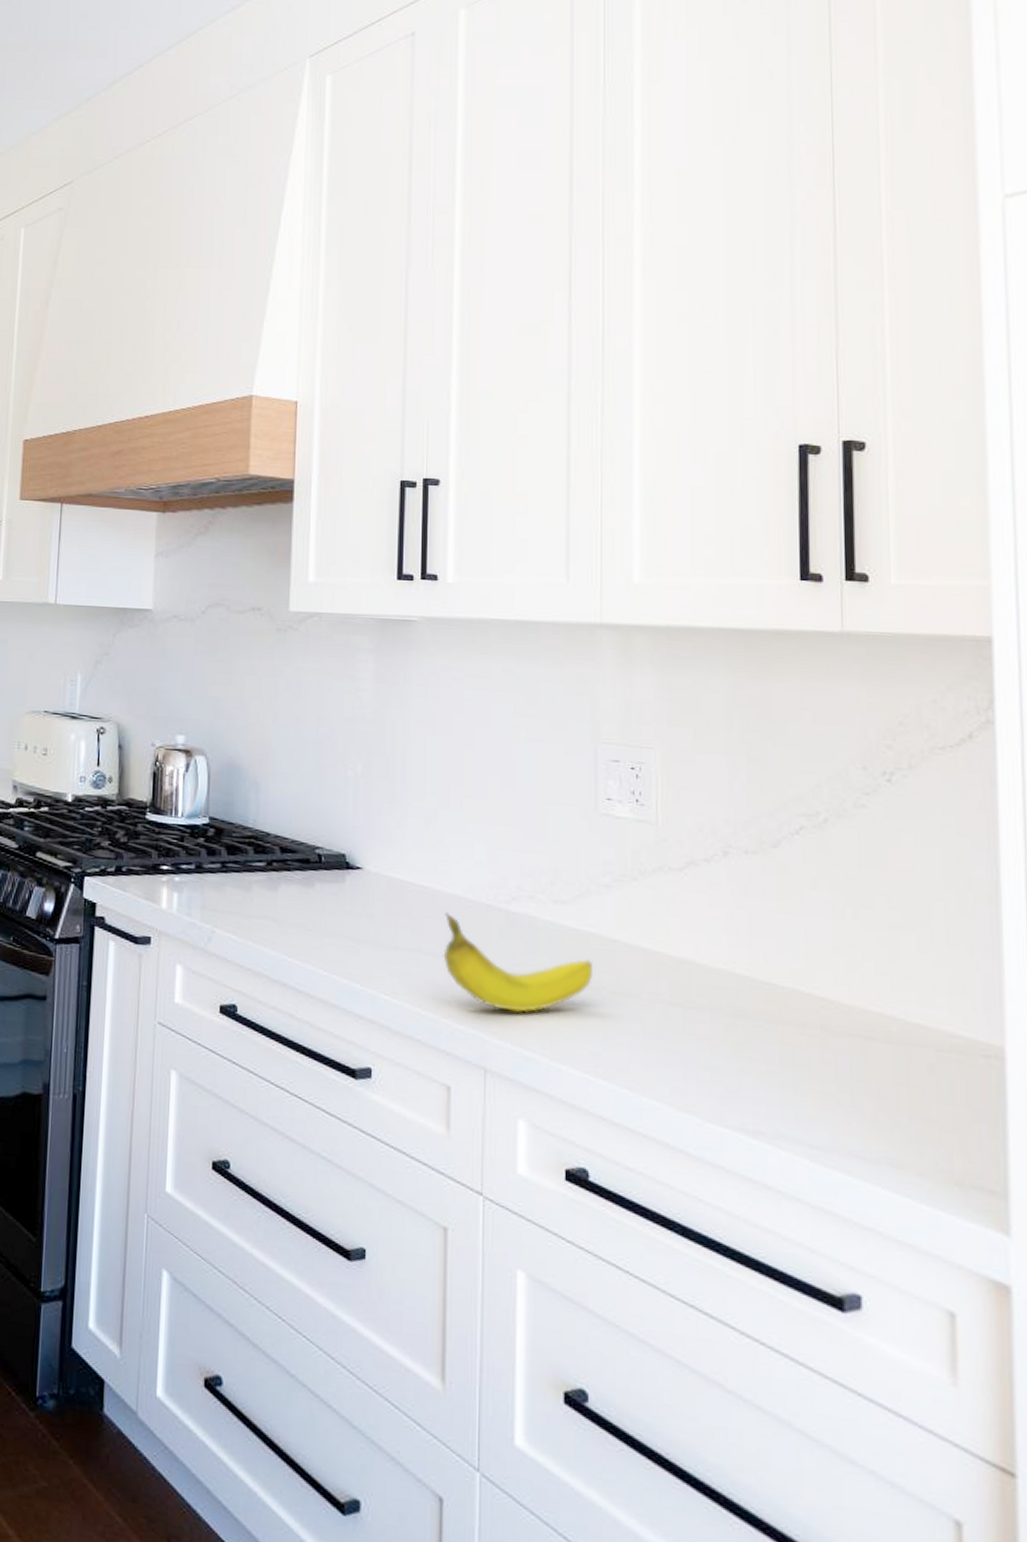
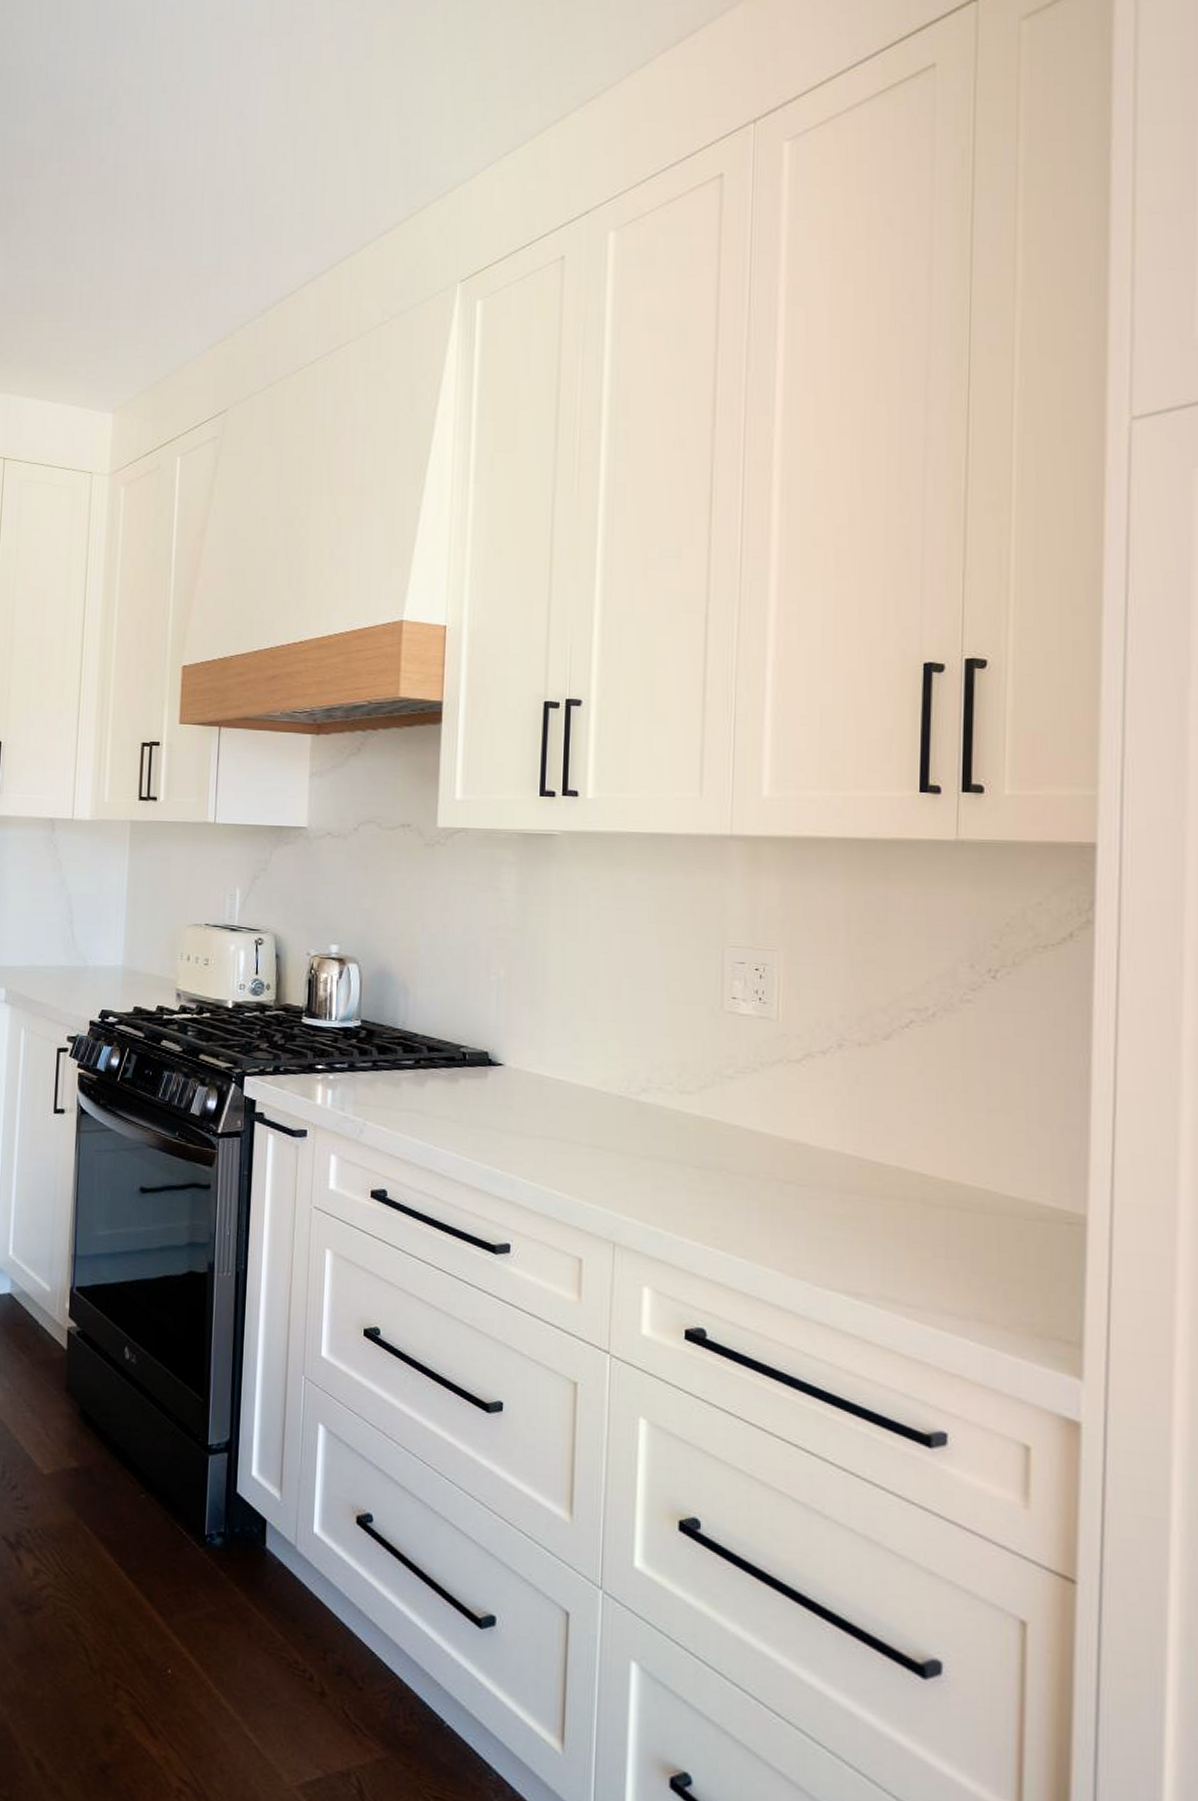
fruit: present [443,912,592,1013] -> none [577,1103,714,1192]

